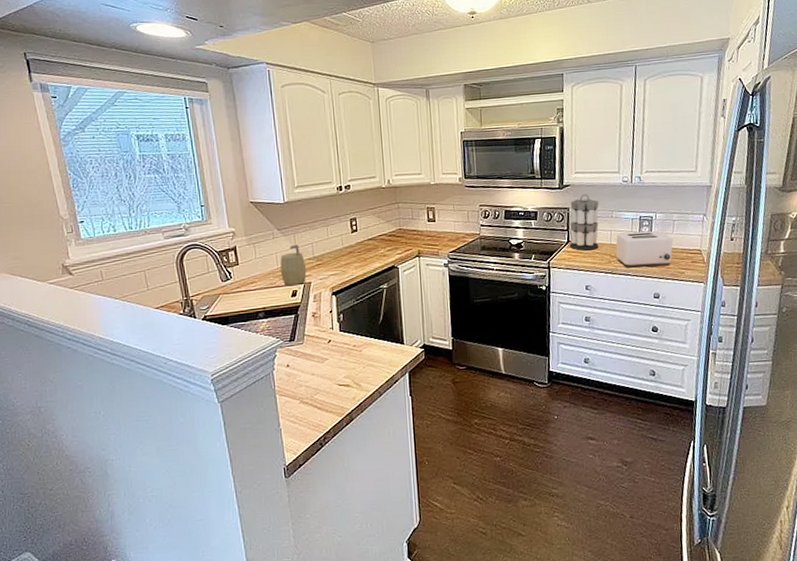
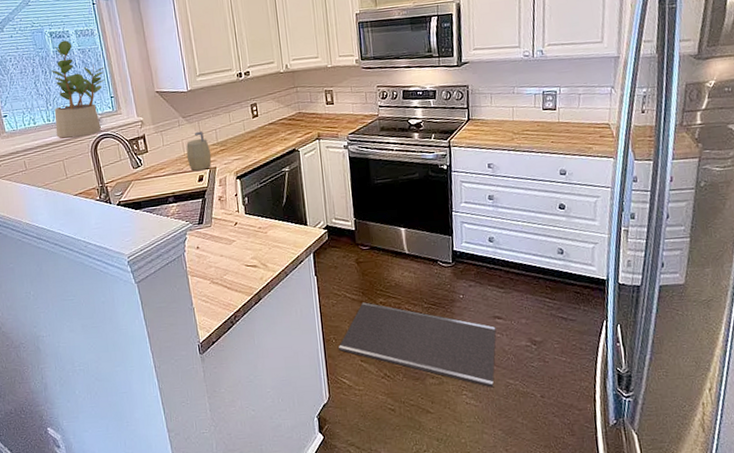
potted plant: none [137,144,196,248] -> present [51,40,105,138]
door mat: none [431,423,589,509] -> present [339,302,496,388]
spice rack: present [570,194,599,251] -> none [469,70,500,129]
toaster: present [615,230,674,268] -> none [518,105,580,145]

